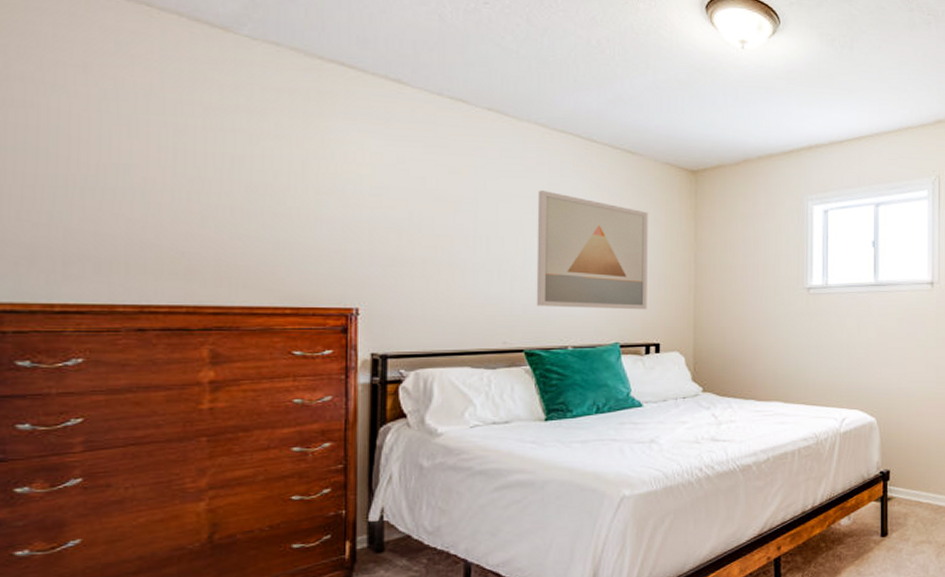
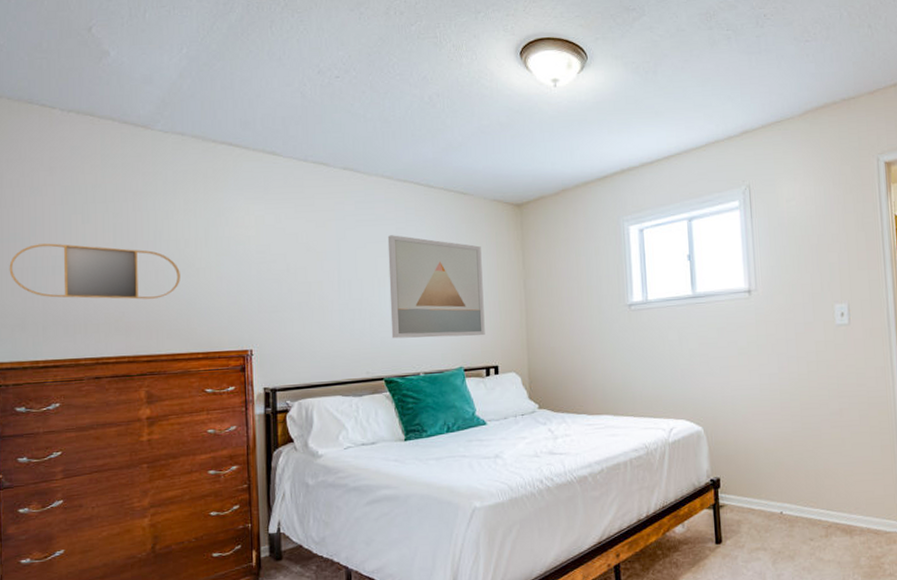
home mirror: none [14,157,265,239] -> present [9,243,180,300]

